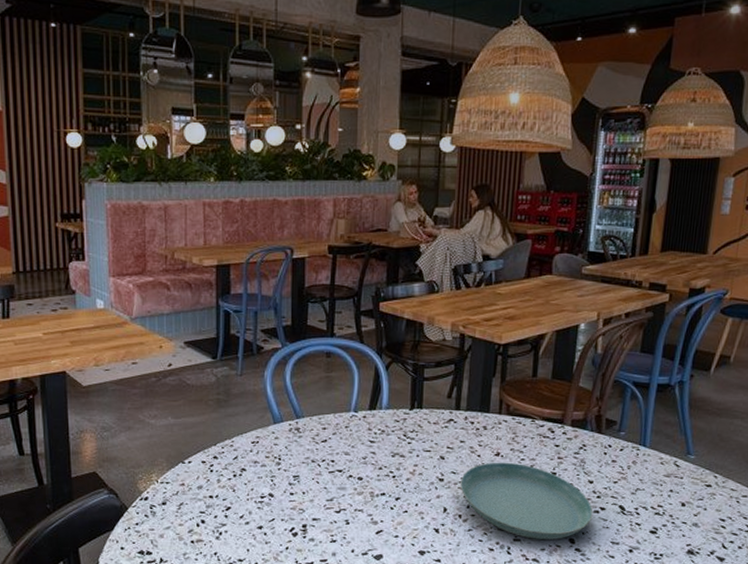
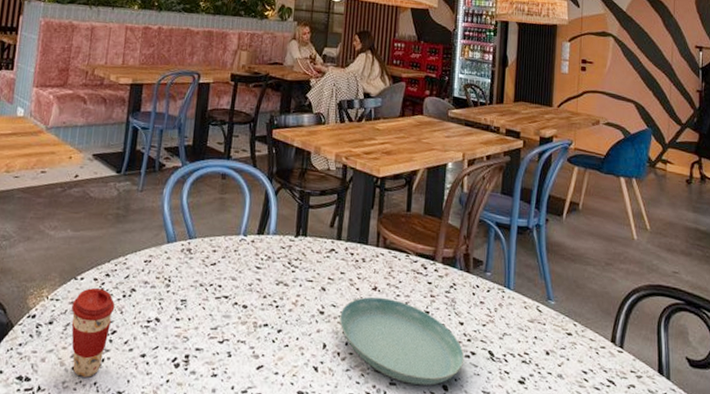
coffee cup: none [183,470,227,549] -> present [71,288,115,377]

